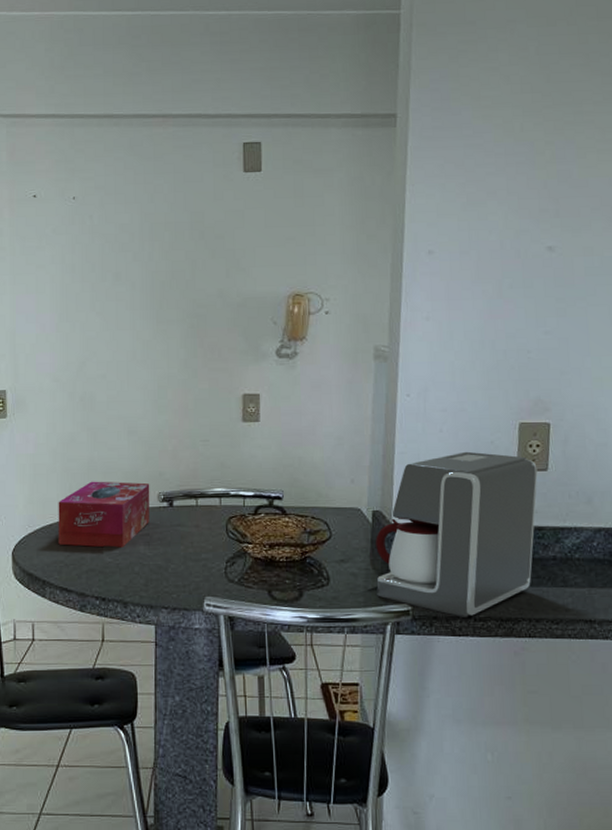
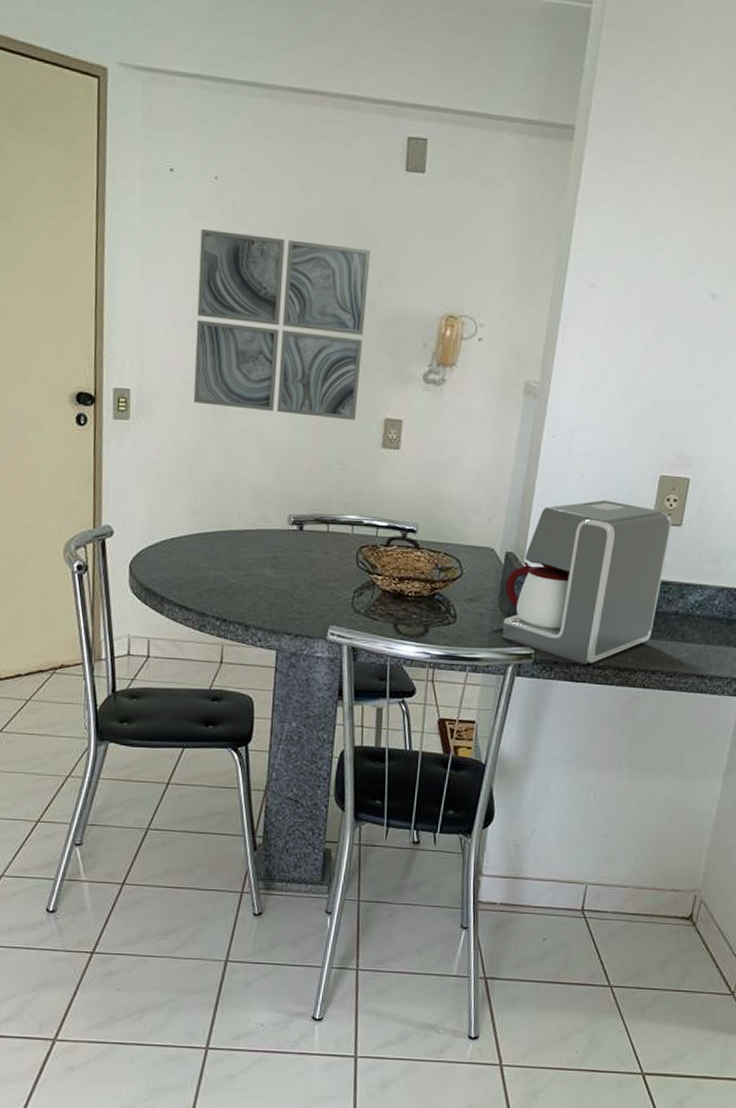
tissue box: present [58,481,150,548] -> none [179,496,281,569]
wall art: none [63,243,218,399] -> present [193,229,371,421]

